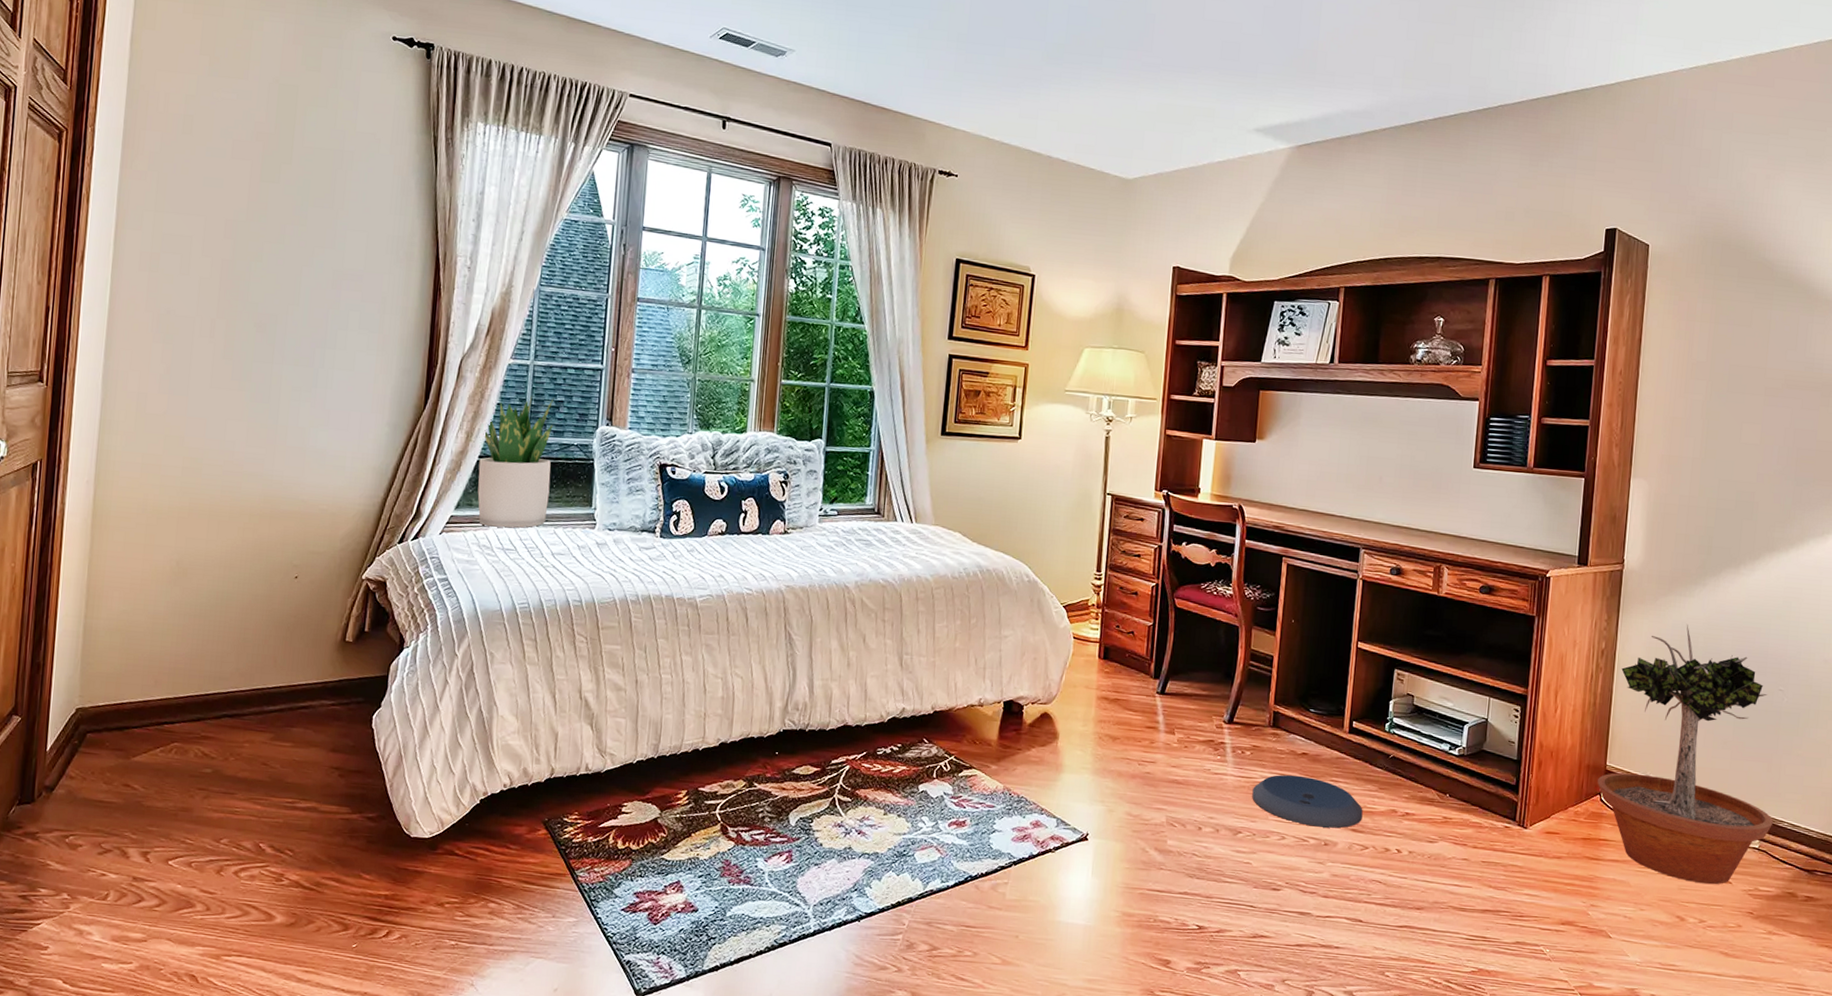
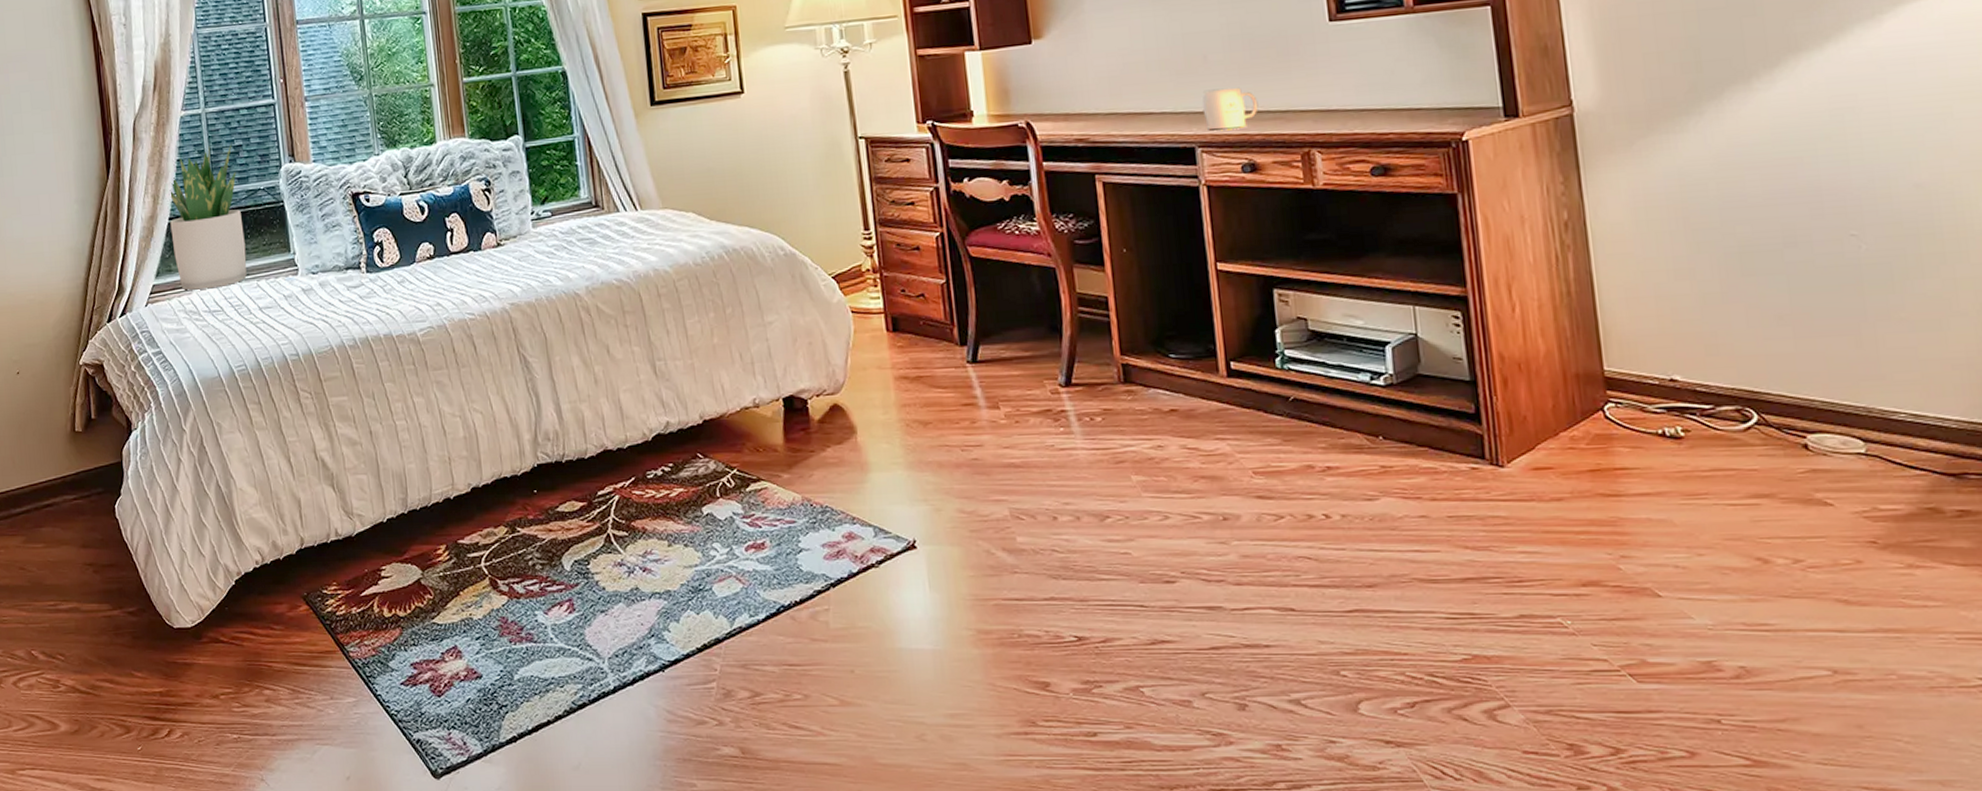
robot vacuum: present [1252,774,1363,828] -> none [1114,438,1268,499]
mug: none [1371,504,1412,539] -> present [1202,87,1259,130]
potted tree: present [1597,624,1774,885] -> none [1594,169,1883,511]

